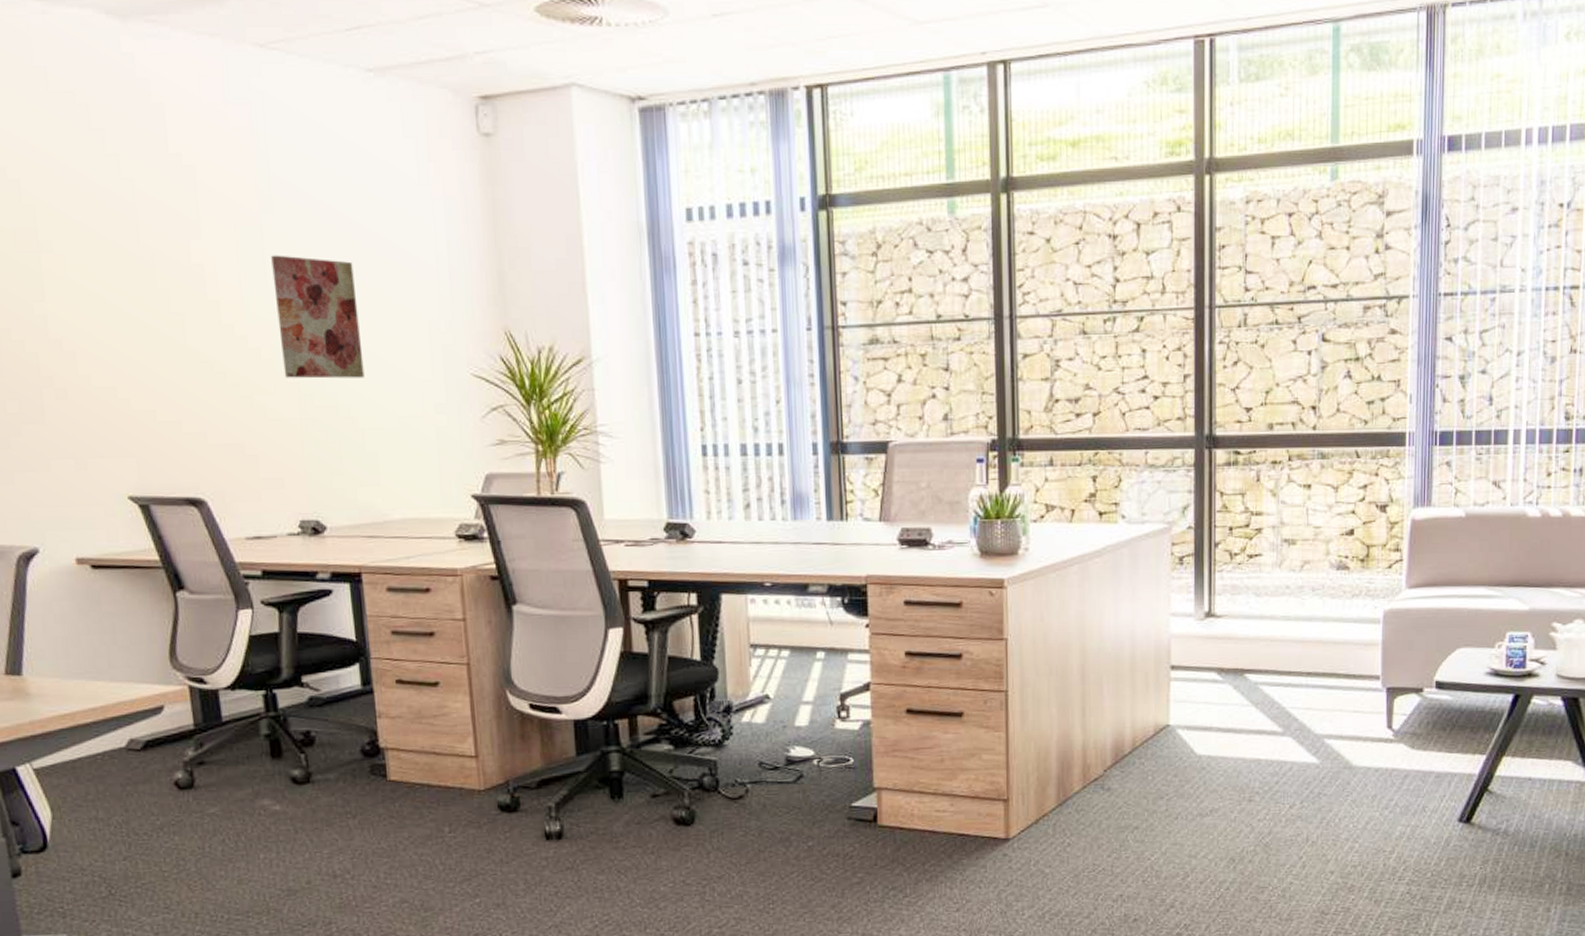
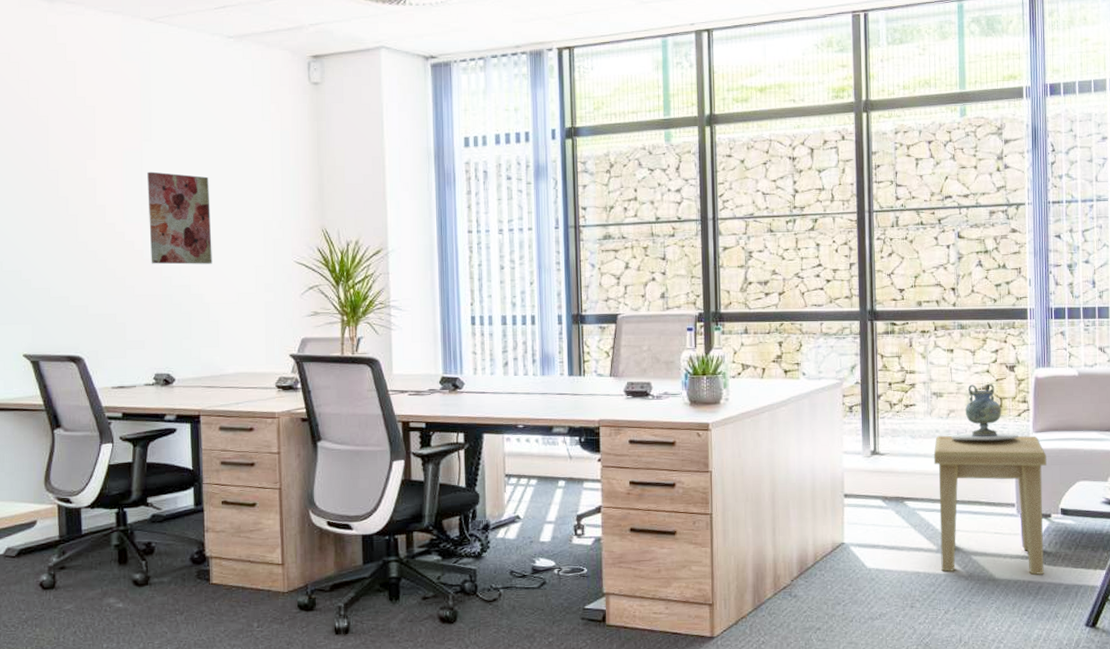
side table: none [1282,592,1421,761] -> present [933,435,1047,575]
decorative vase: none [1304,528,1388,599] -> present [951,384,1018,441]

